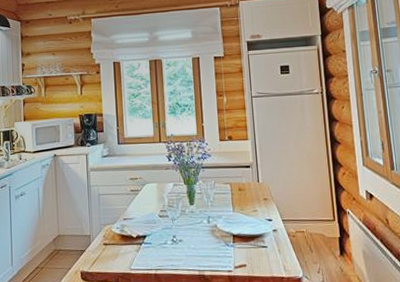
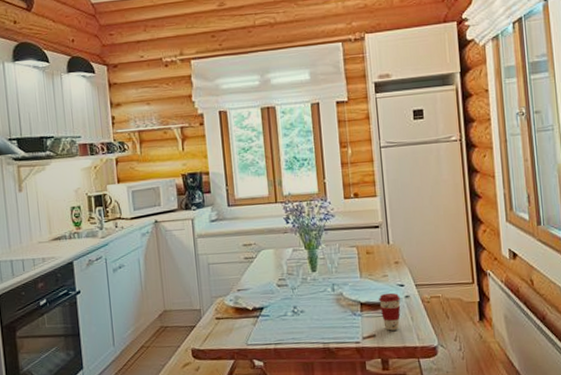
coffee cup: none [249,226,269,262] -> present [379,293,401,331]

